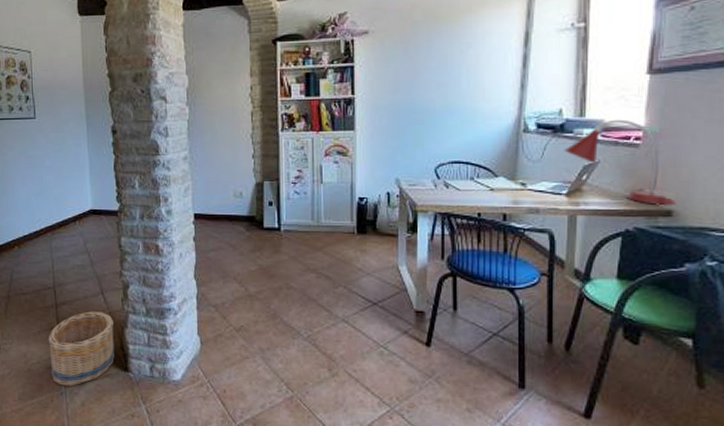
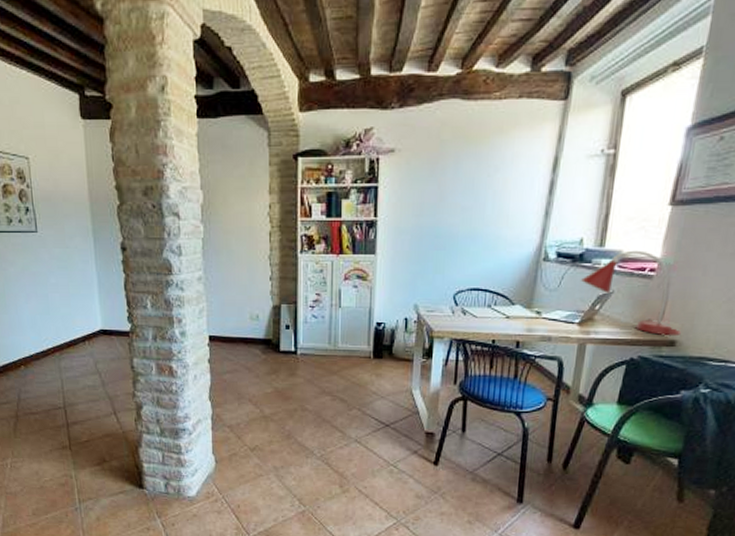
basket: present [48,311,114,386] -> none [60,431,129,502]

